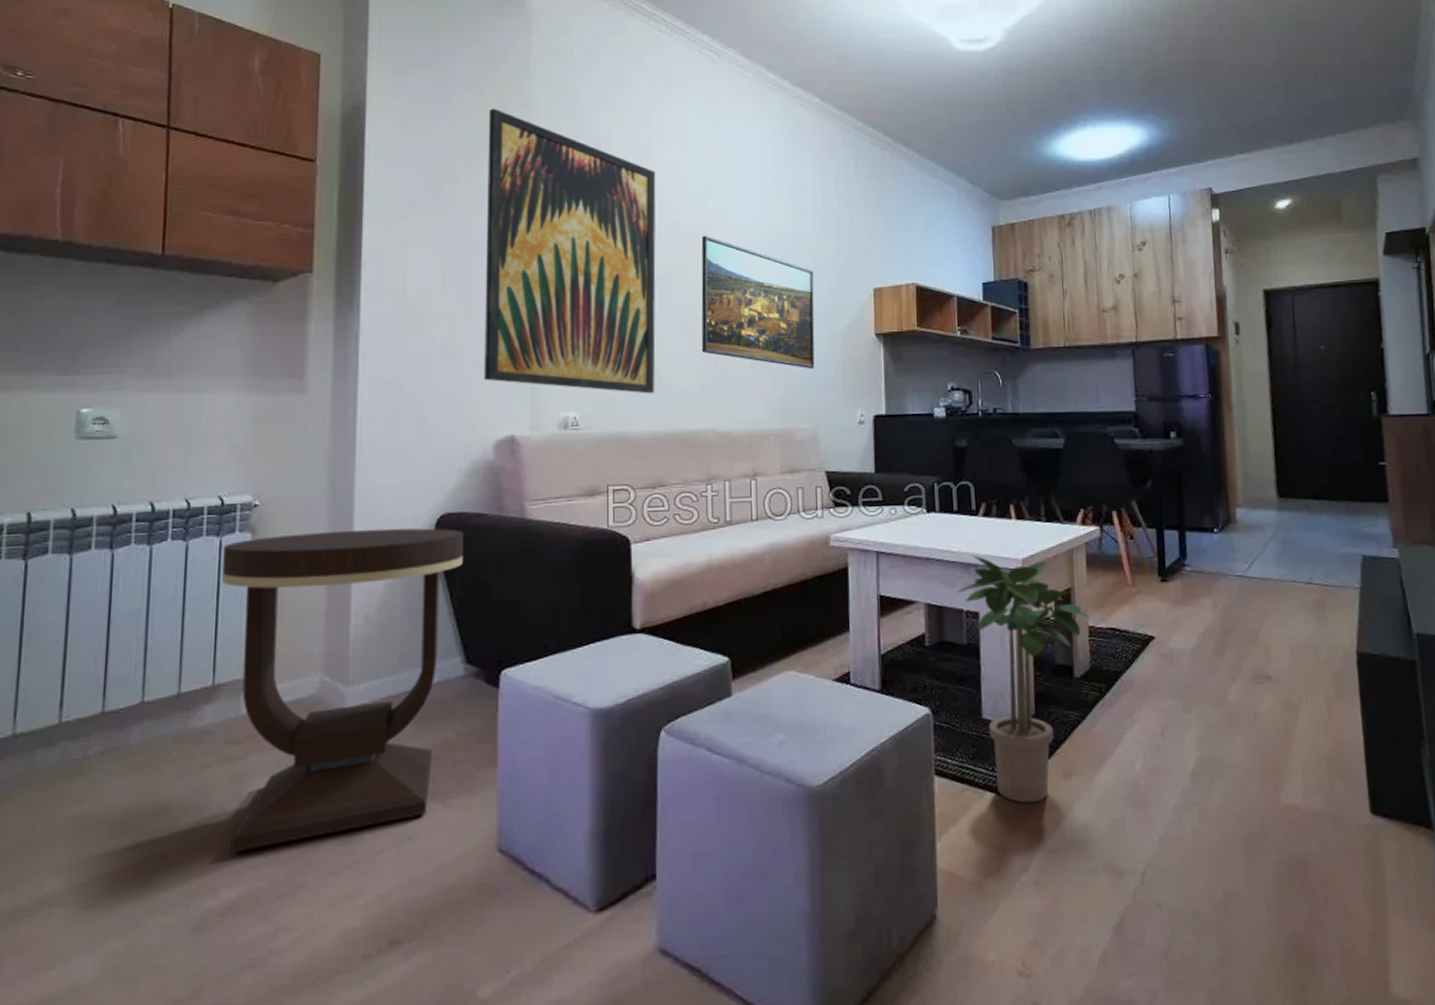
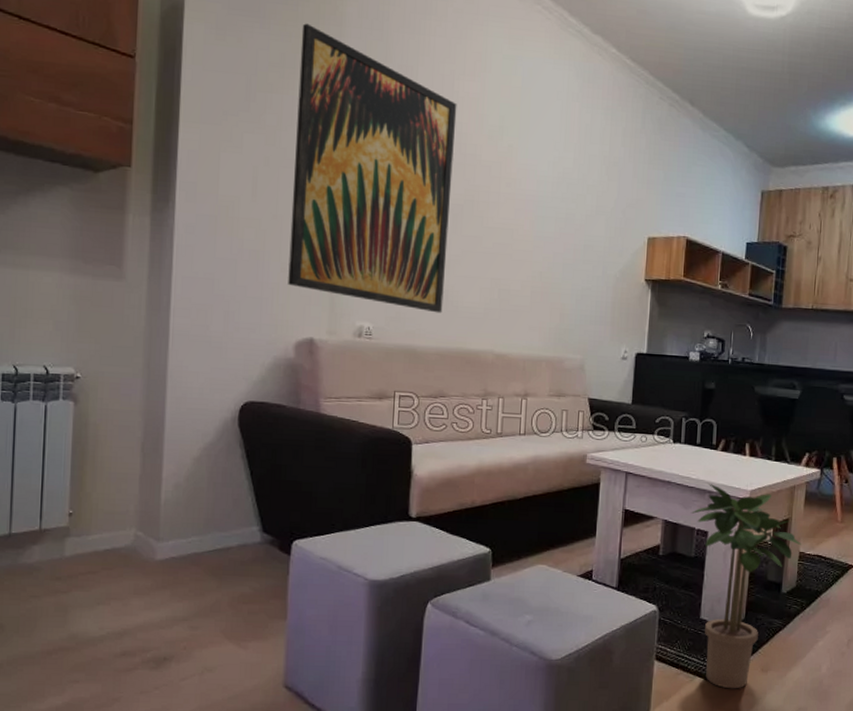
side table: present [222,528,464,853] -> none [47,406,265,669]
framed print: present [701,235,815,369] -> none [487,170,595,306]

